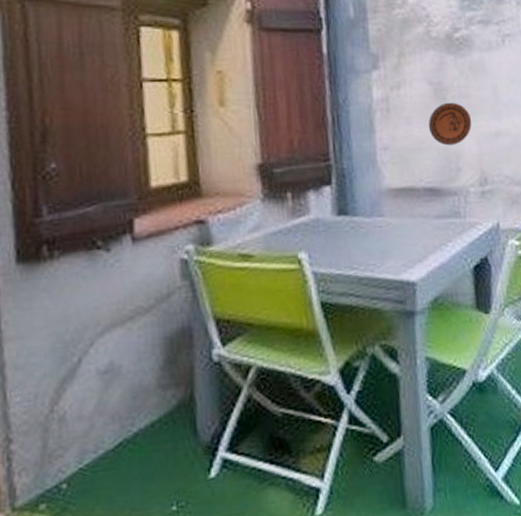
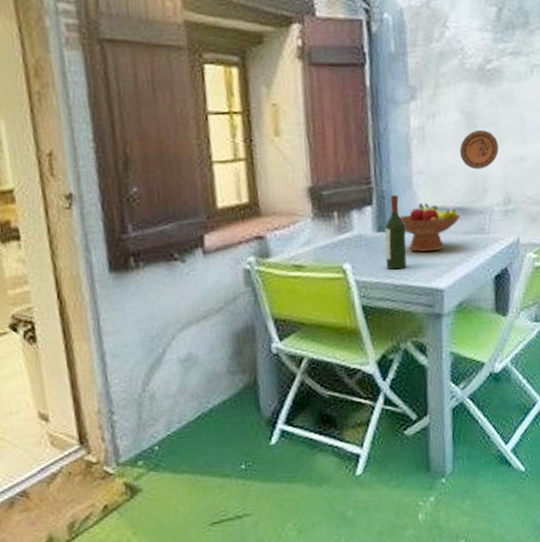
wine bottle: none [346,173,372,260] -> present [384,195,407,270]
fruit bowl: none [363,183,432,239] -> present [400,203,461,252]

